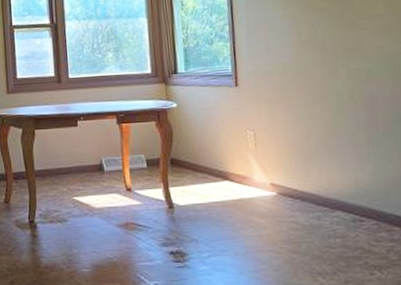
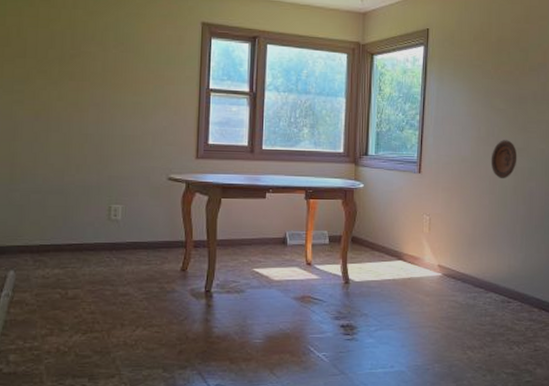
decorative plate: none [317,40,350,83] -> present [490,140,517,178]

